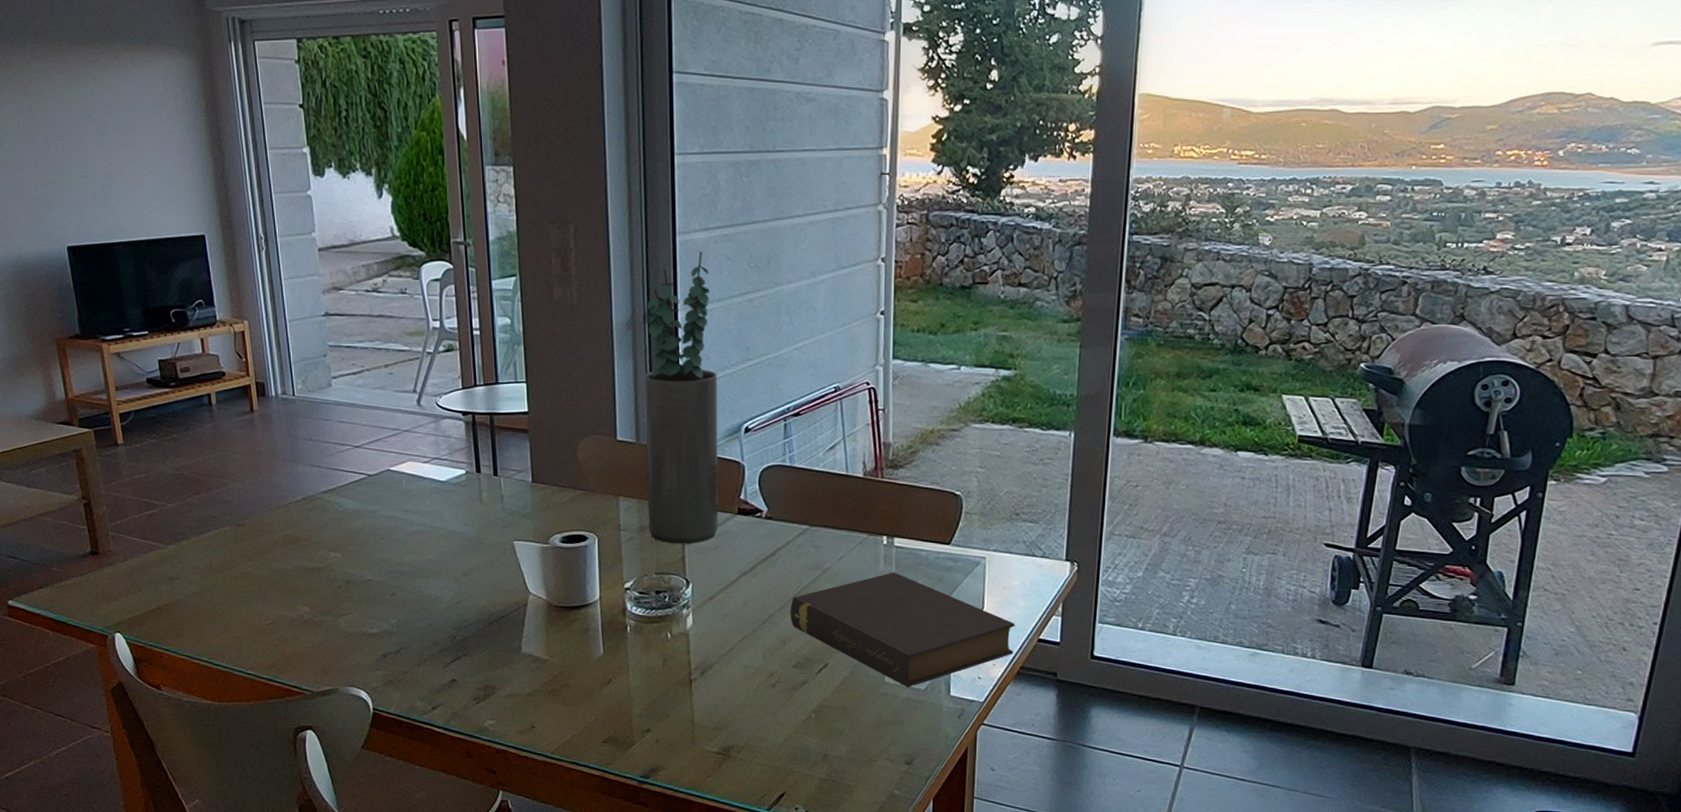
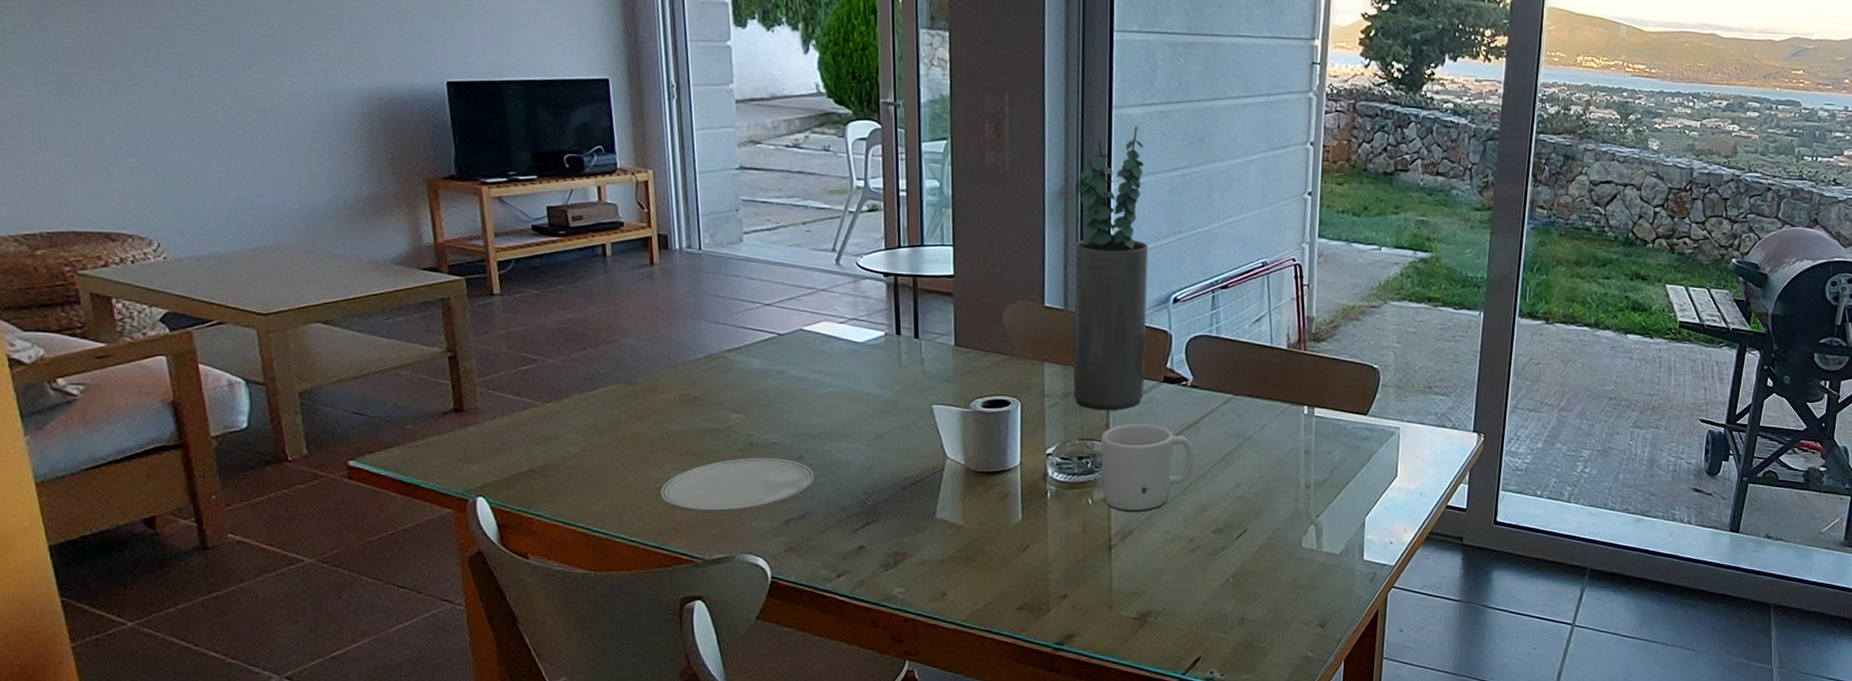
plate: none [270,595,407,647] -> present [660,458,814,512]
mug: none [677,556,771,646] -> present [1100,423,1194,512]
book: present [790,572,1015,687] -> none [1211,440,1426,552]

